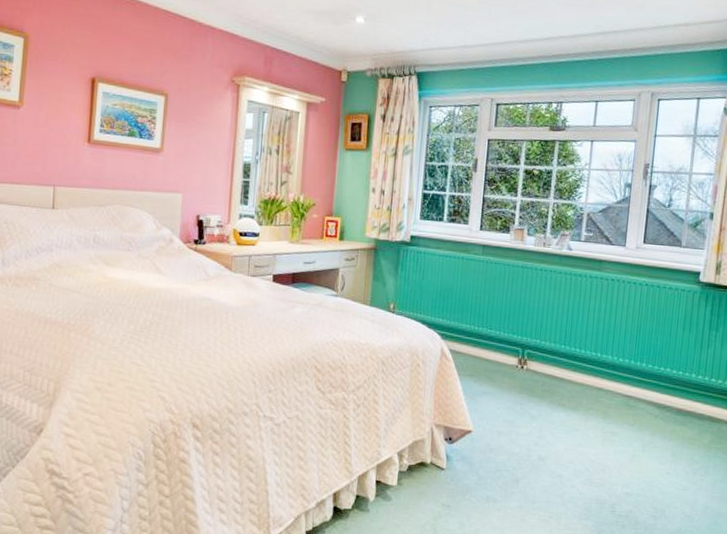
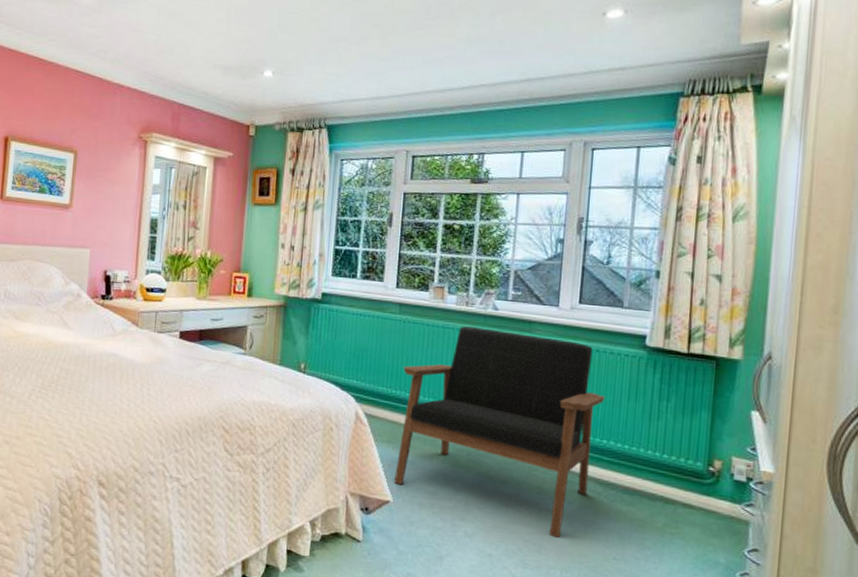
armchair: none [476,266,663,457] -> present [394,326,605,538]

